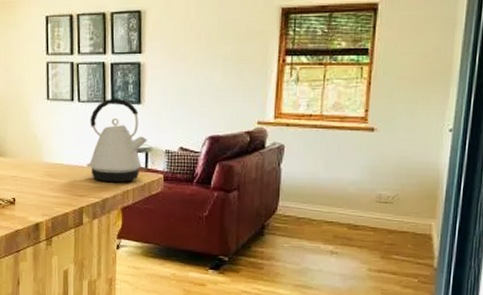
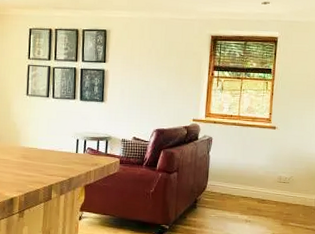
kettle: present [86,98,147,183] -> none [56,96,108,165]

